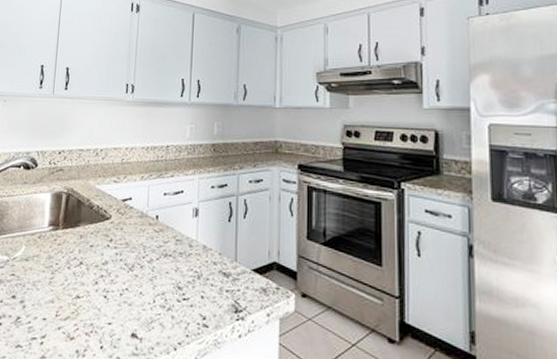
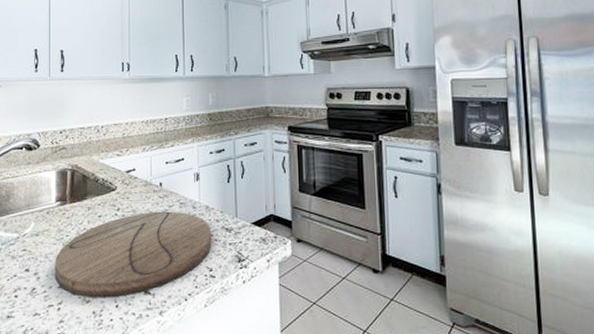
cutting board: none [40,246,208,338] -> present [55,211,212,298]

